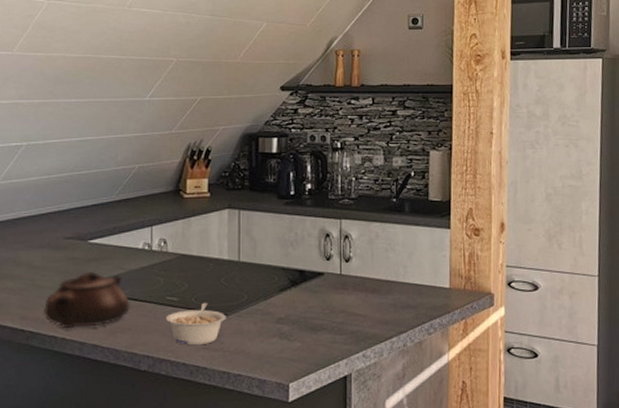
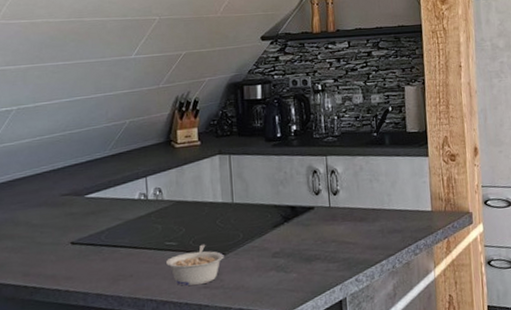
teapot: present [43,271,130,329] -> none [44,224,130,281]

